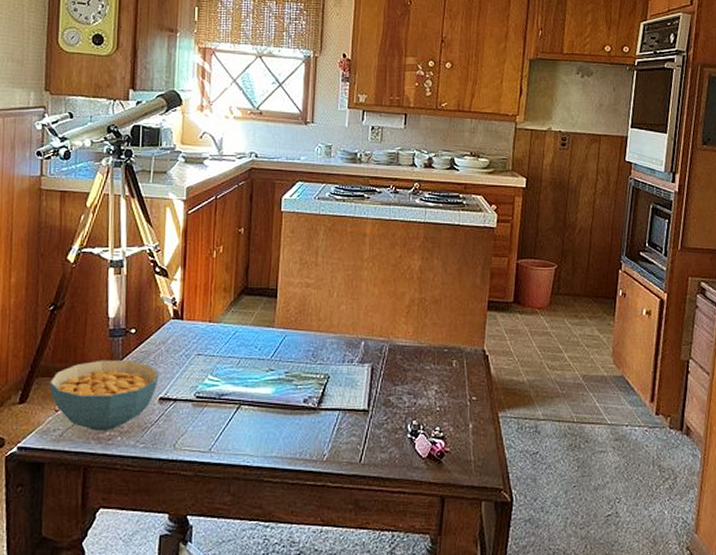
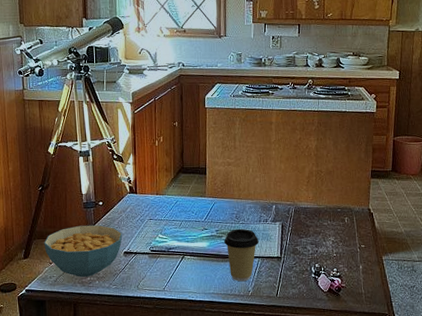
coffee cup: none [295,370,340,442] -> present [224,228,259,282]

